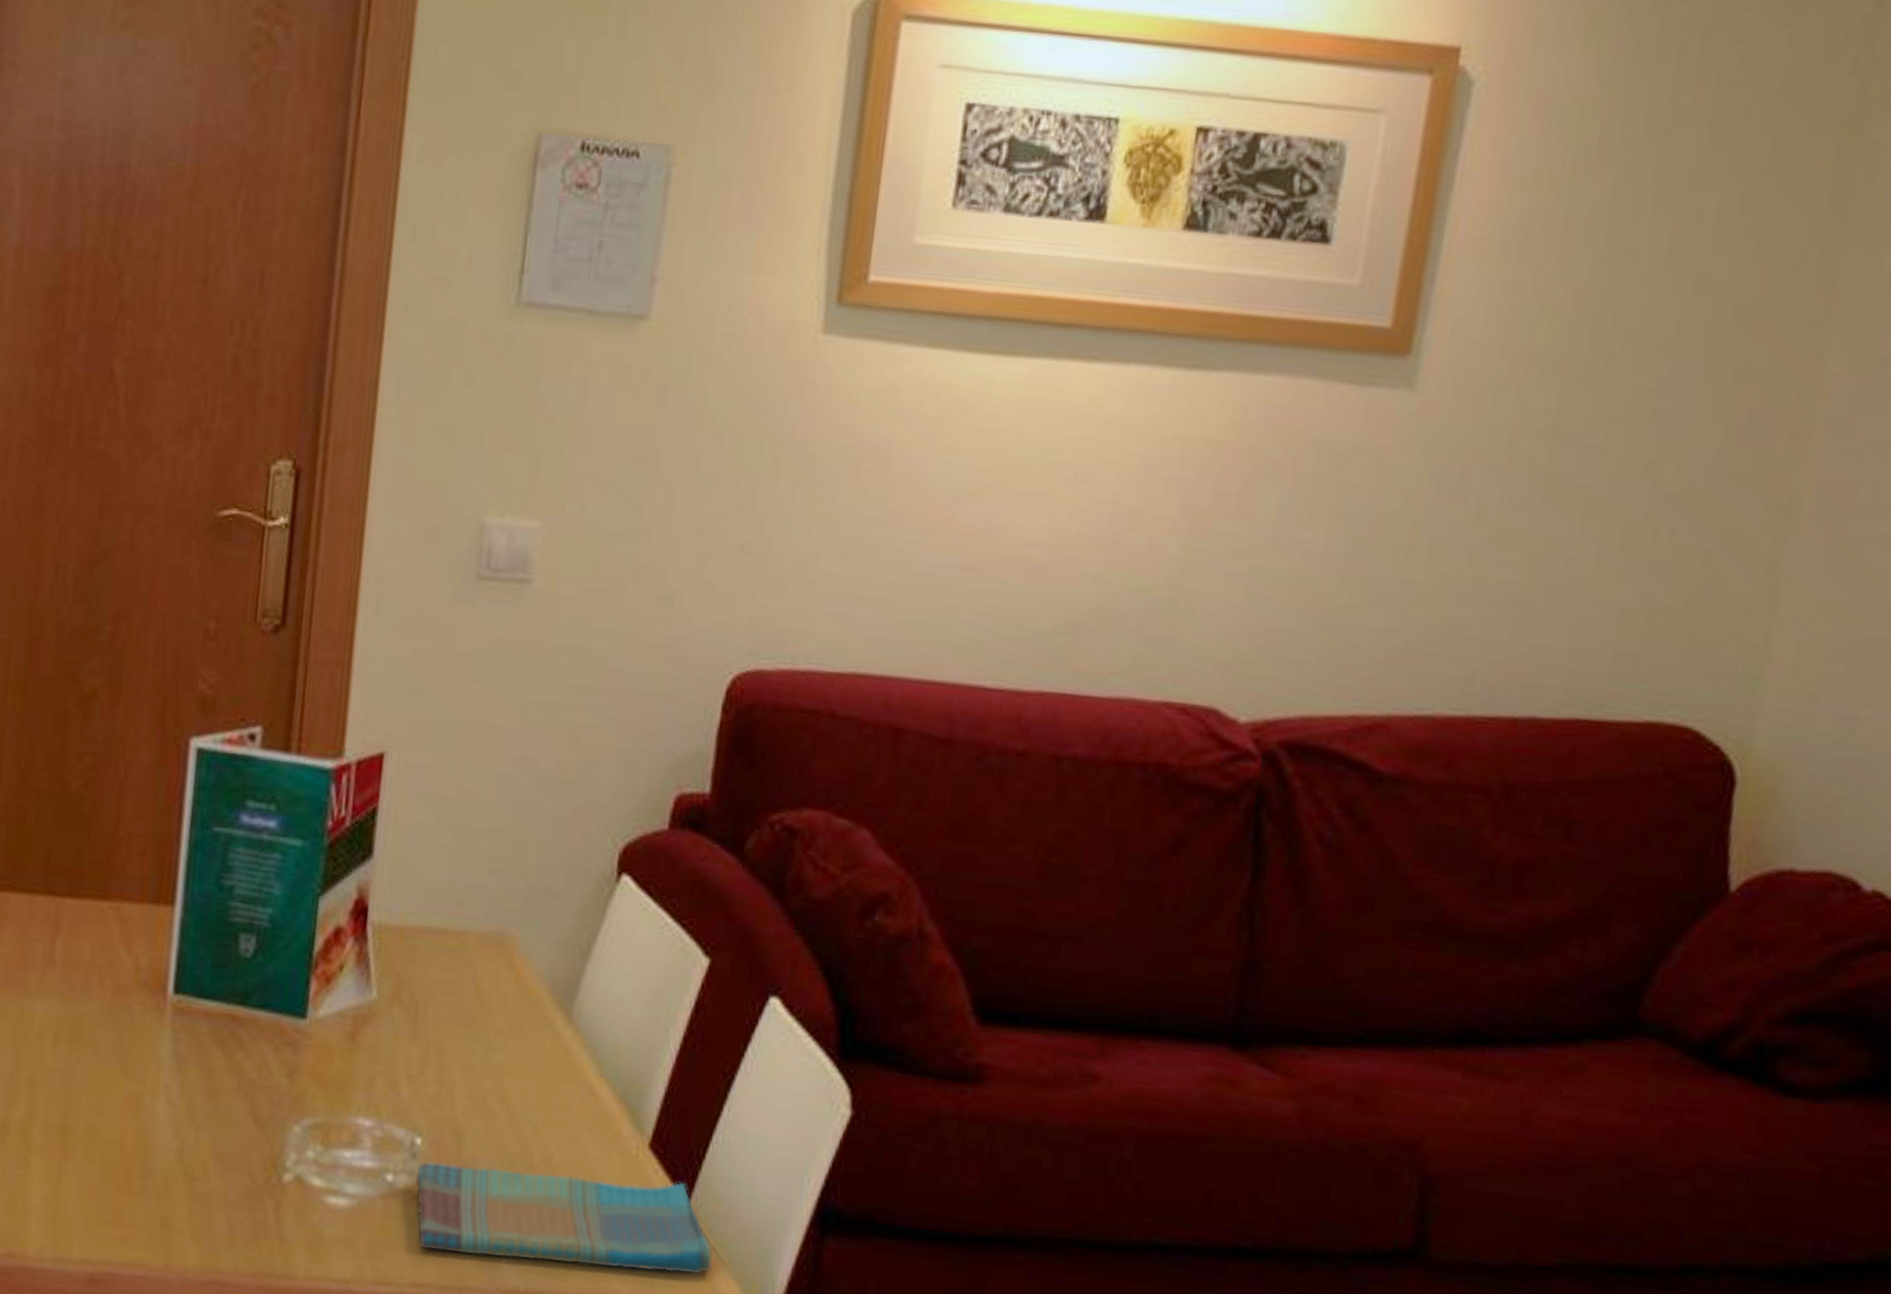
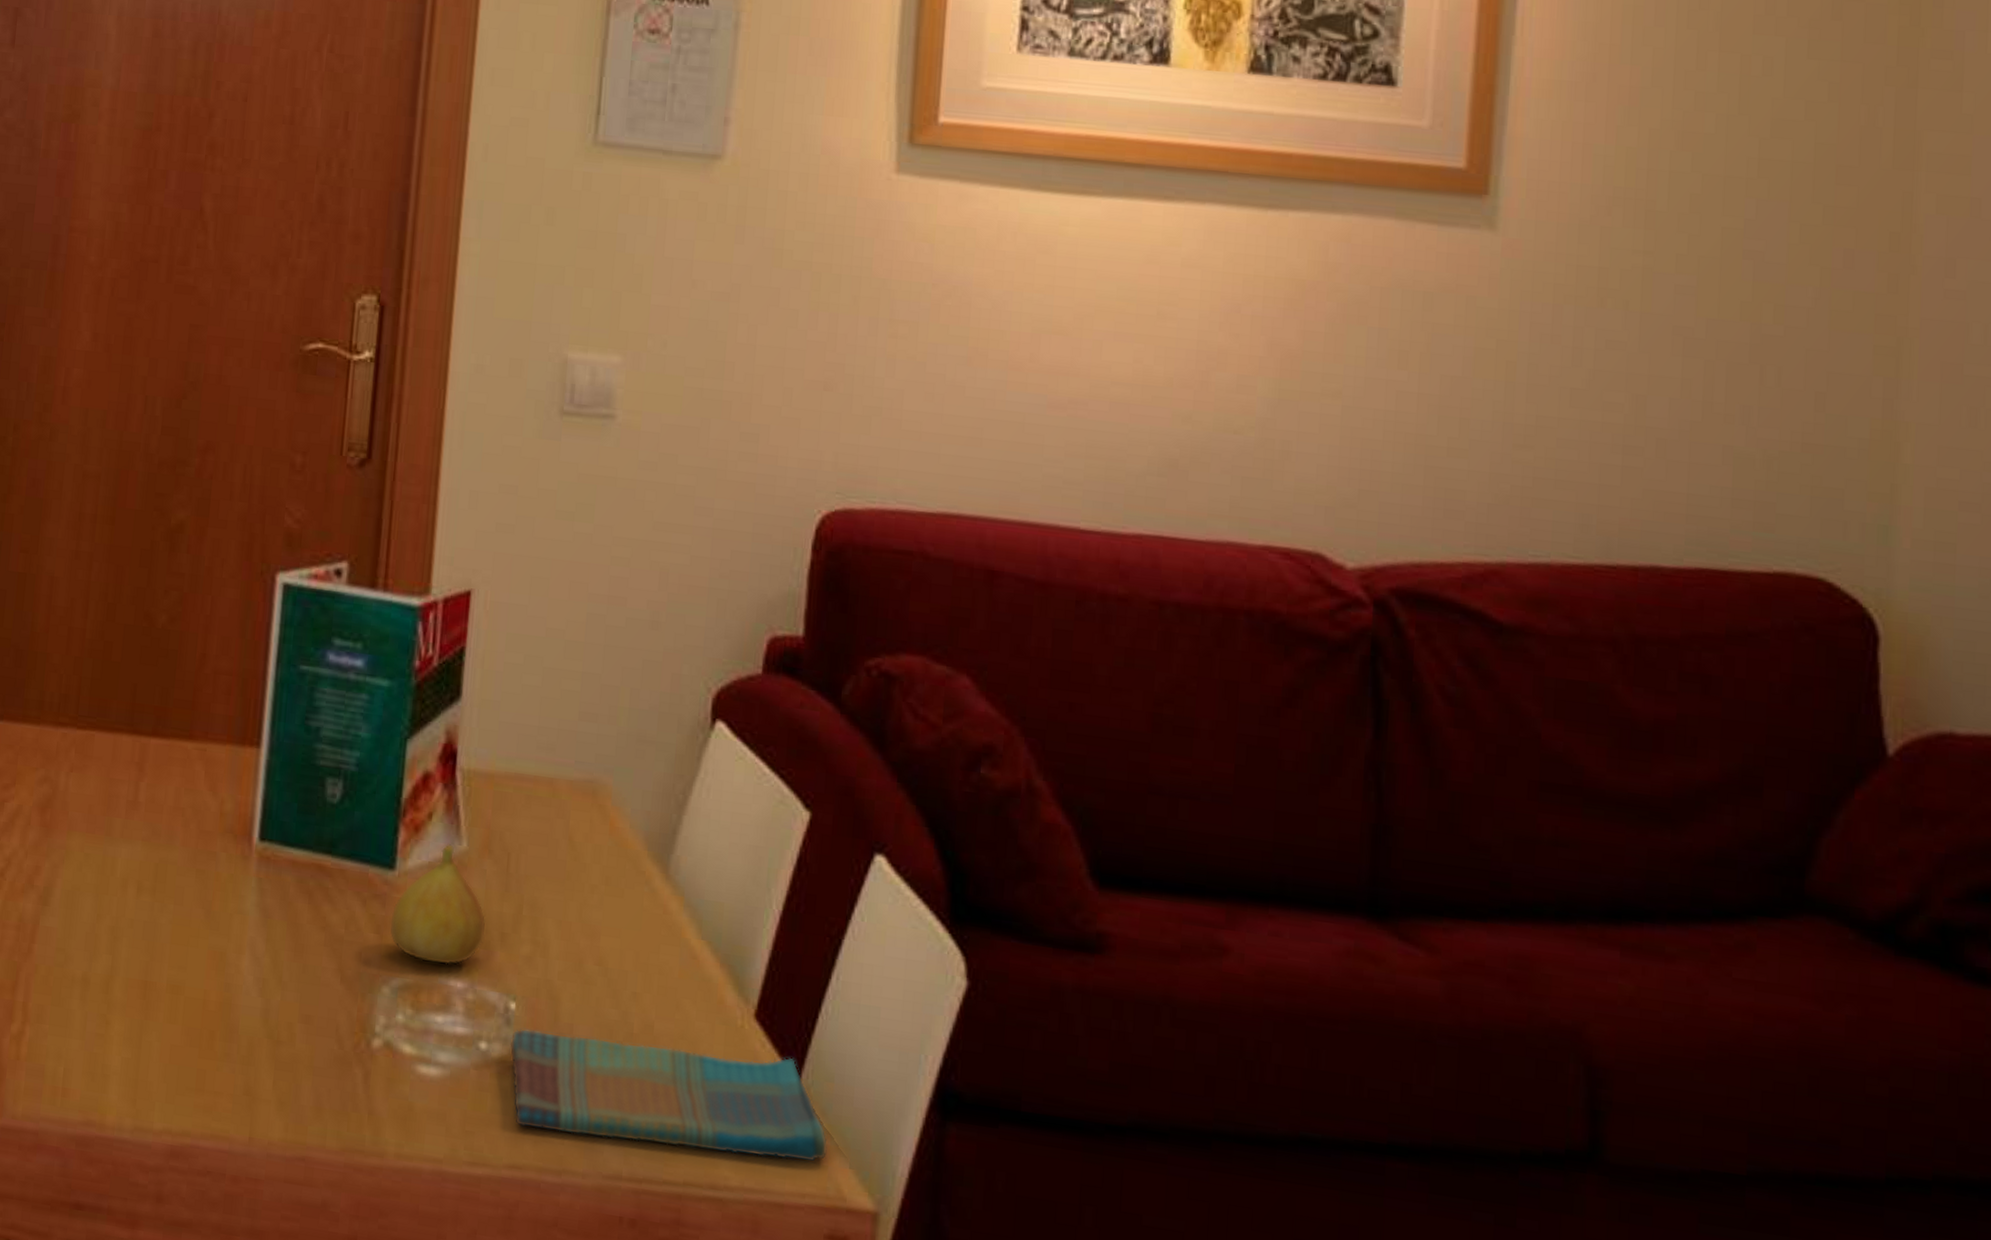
fruit: none [300,992,394,1105] -> present [388,843,486,965]

